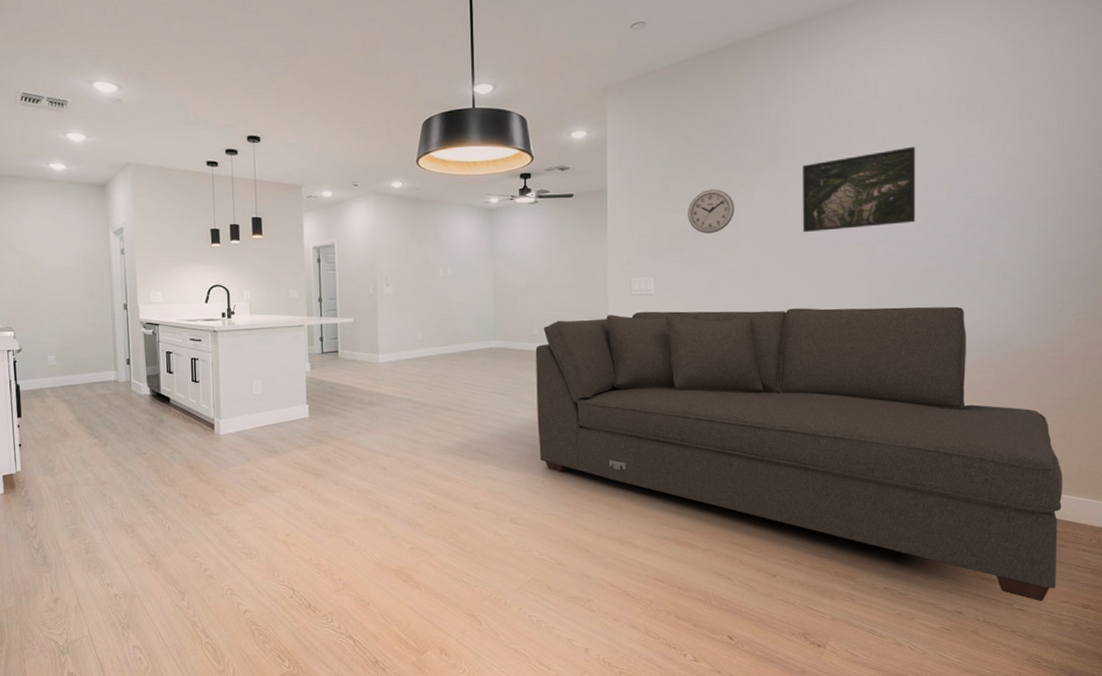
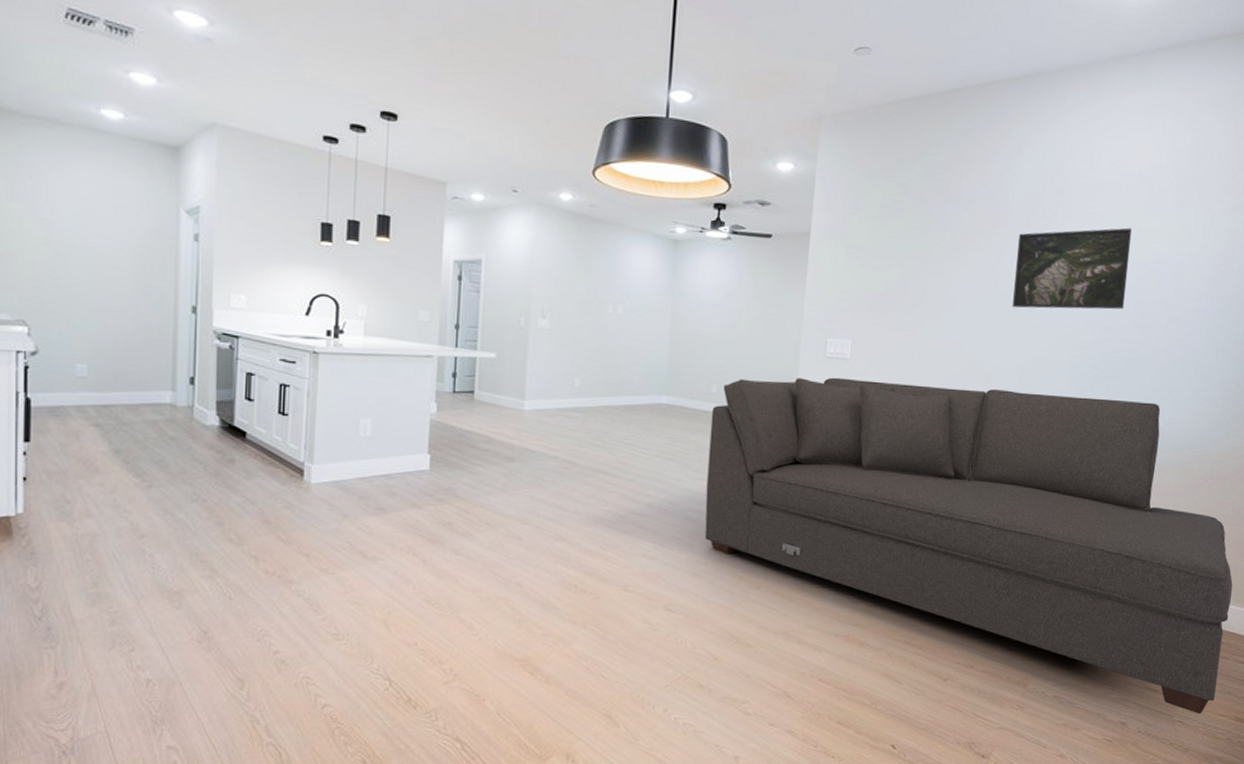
wall clock: present [688,189,734,234] -> none [894,247,945,298]

